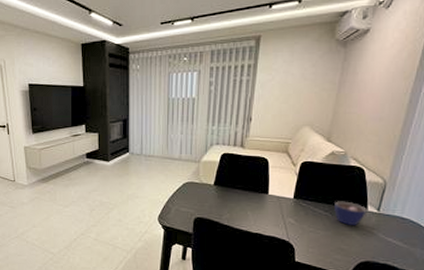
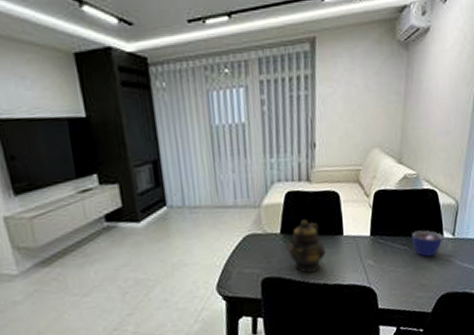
teapot: none [219,177,251,221] -> present [288,219,325,274]

